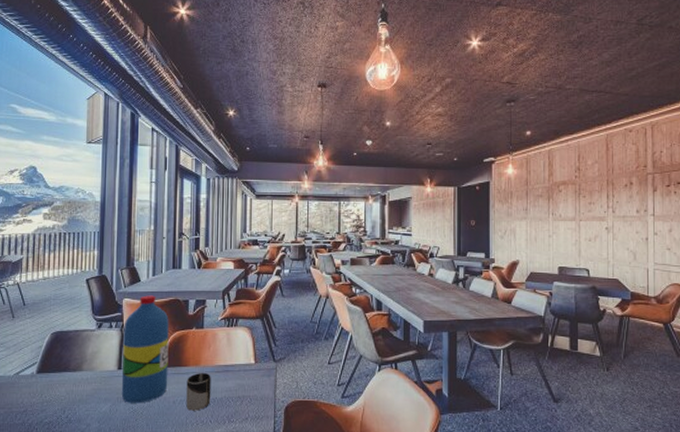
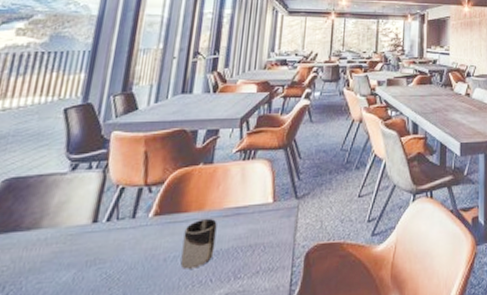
water bottle: present [121,295,169,404] -> none [92,126,170,267]

